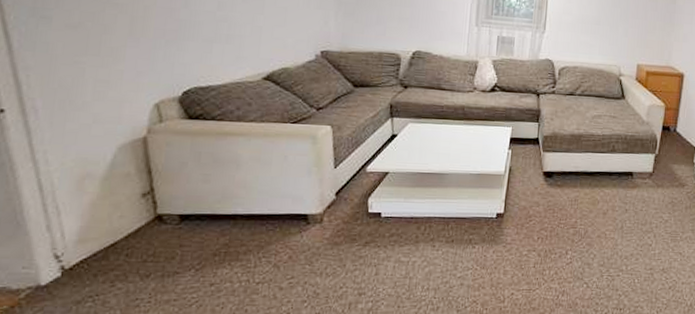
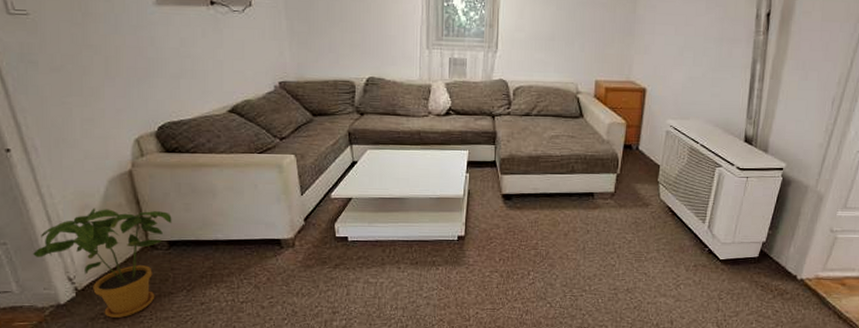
house plant: none [15,176,187,301] -> present [33,207,172,318]

